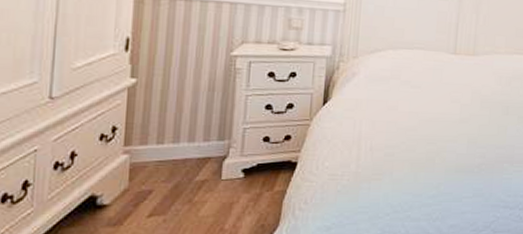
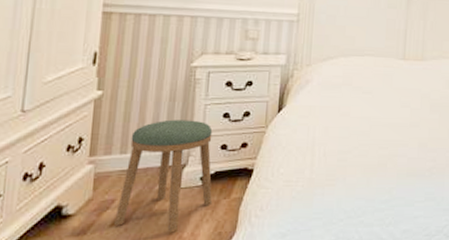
stool: none [152,110,254,223] -> present [114,119,213,232]

